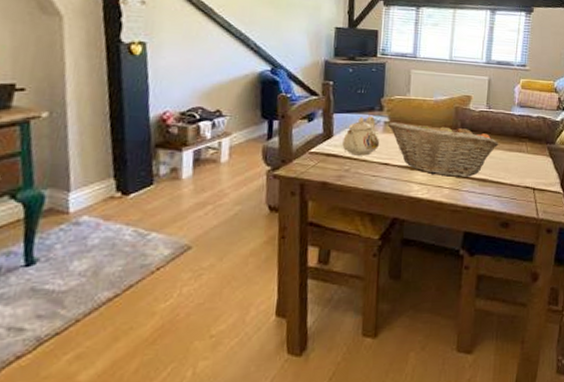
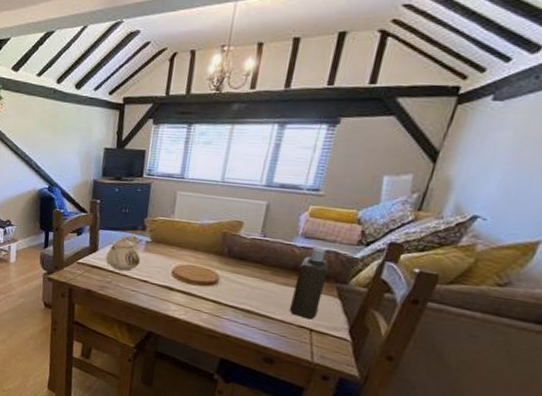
fruit basket: present [387,121,499,177] -> none [148,241,272,306]
bottle: none [515,115,540,179] -> present [289,248,330,320]

